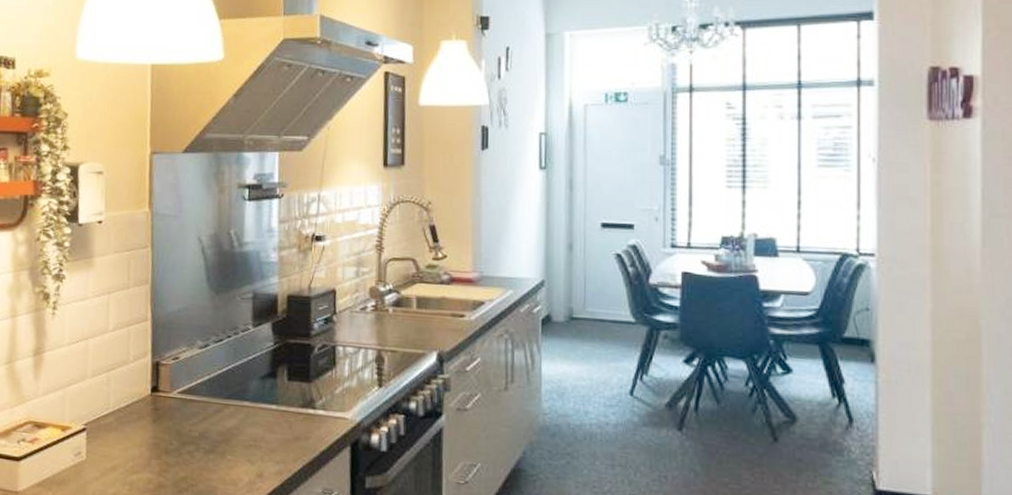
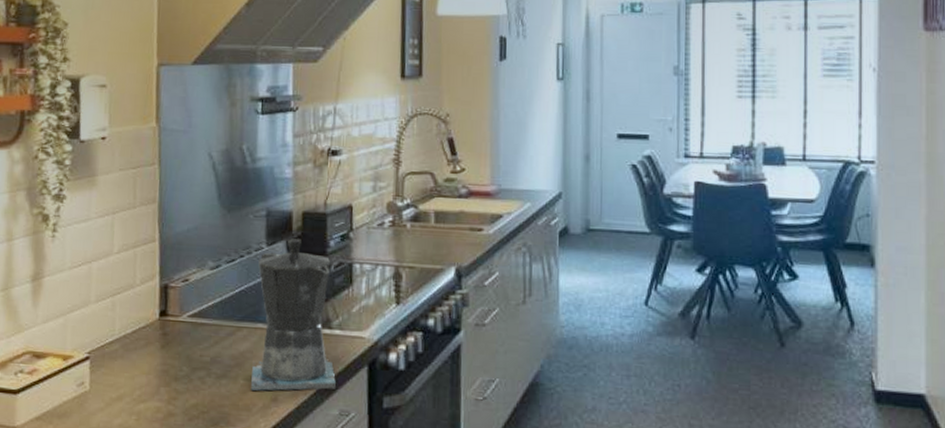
coffee maker: none [237,321,320,468] -> present [251,239,337,391]

